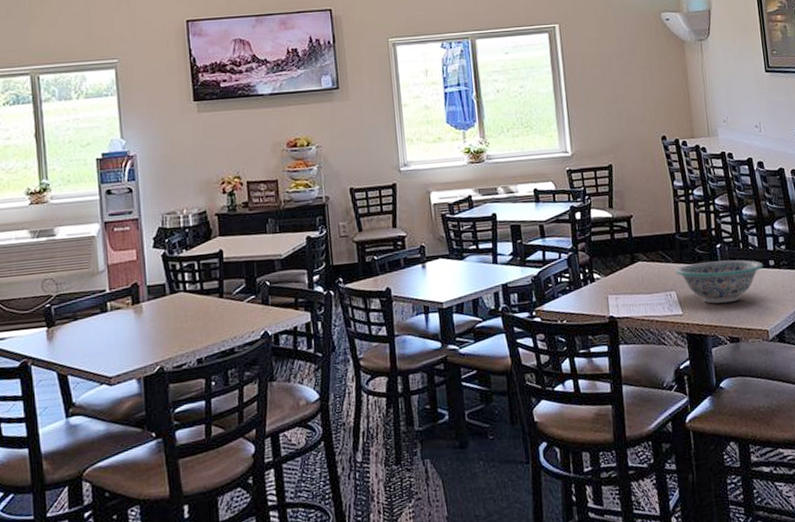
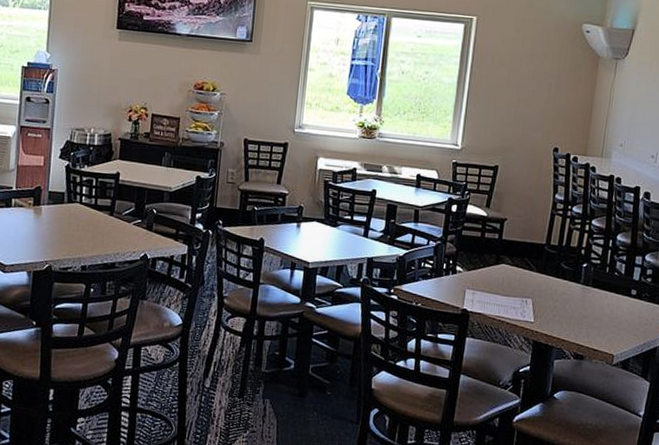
decorative bowl: present [675,260,764,304] -> none [536,276,625,322]

